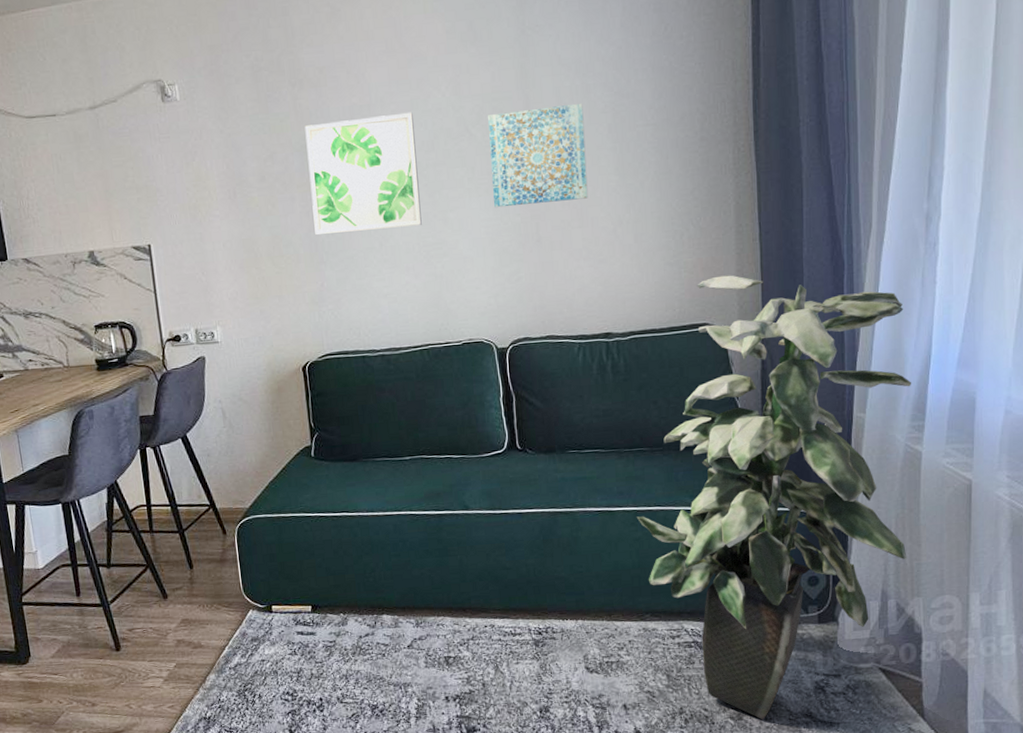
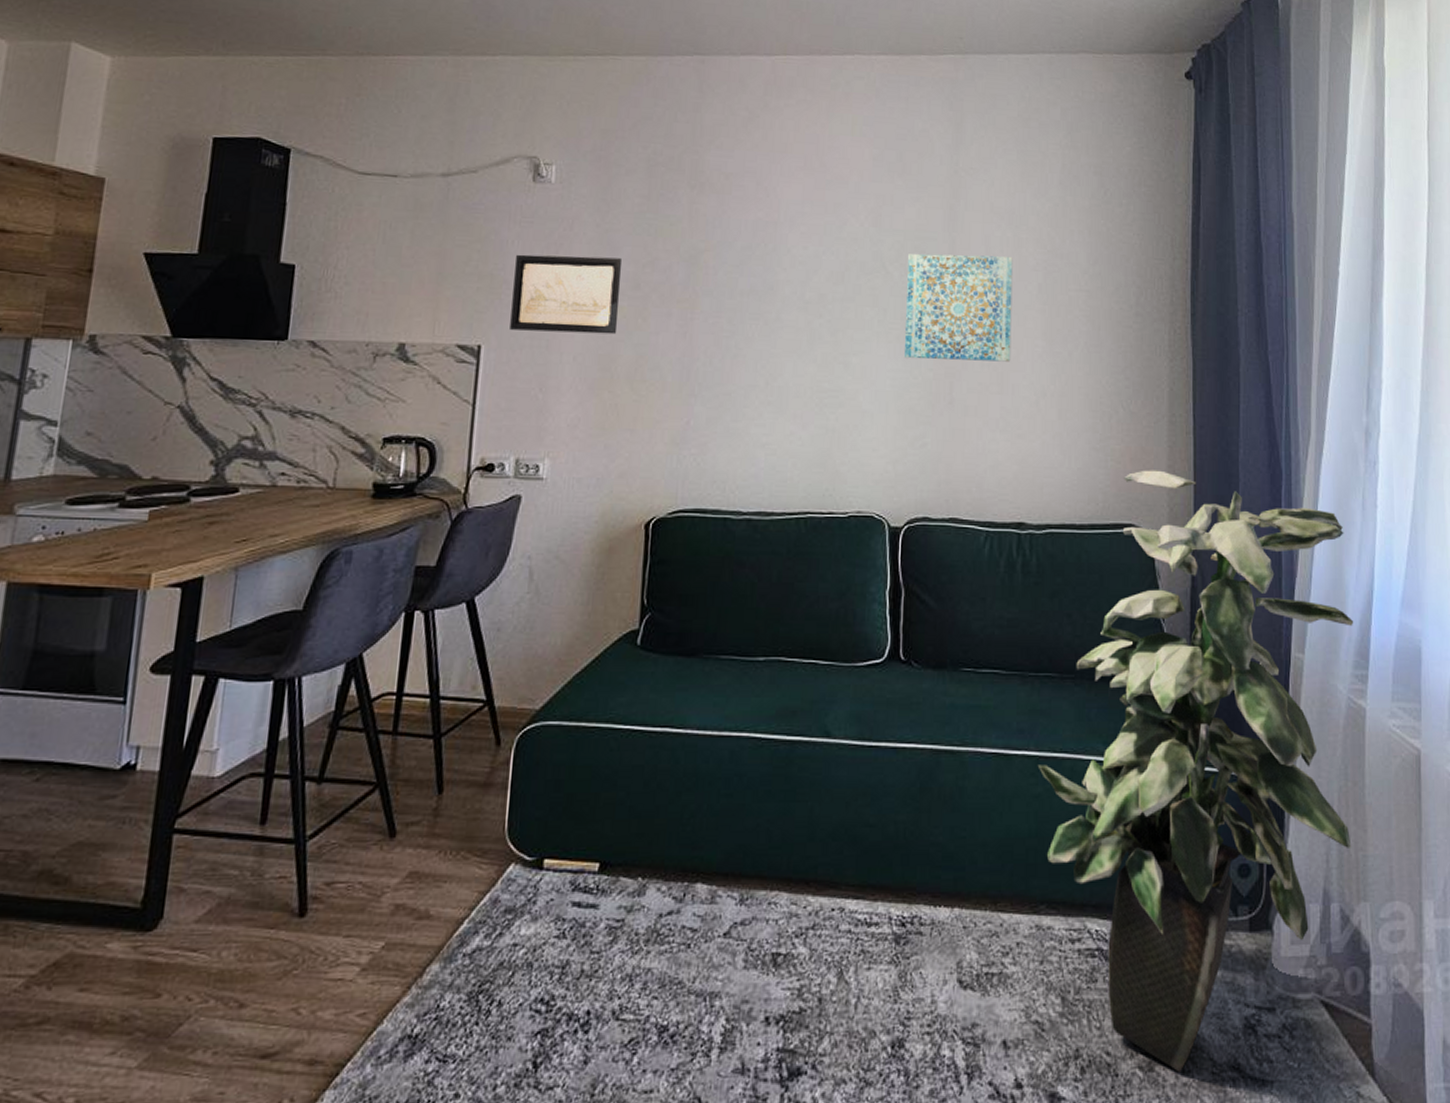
wall art: none [162,157,254,229] -> present [510,254,622,335]
wall art: present [304,112,422,236] -> none [689,234,825,366]

